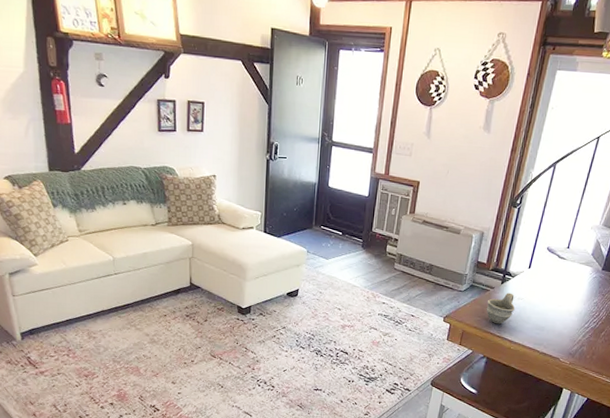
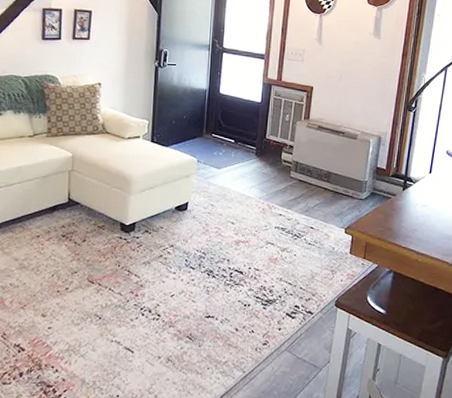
cup: present [486,292,515,324] -> none [389,199,420,235]

